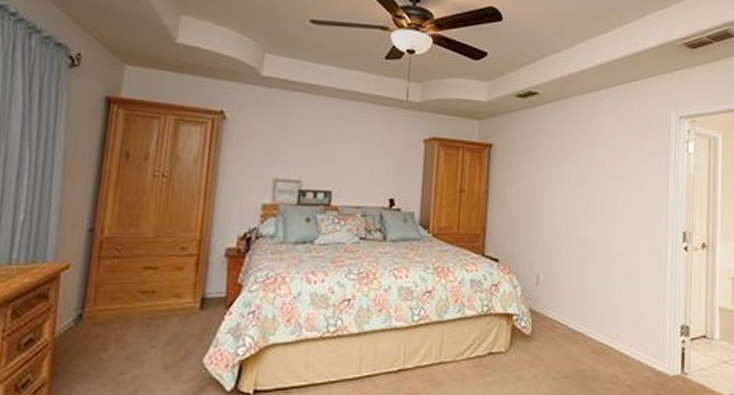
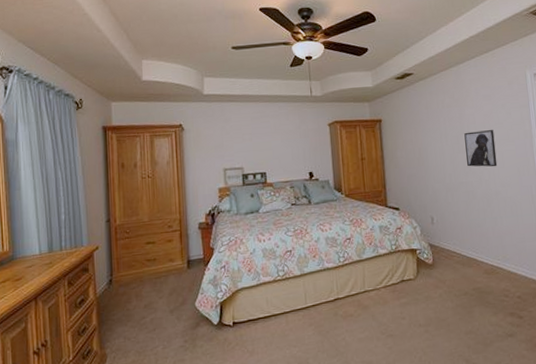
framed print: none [588,175,625,223] -> present [464,130,498,167]

